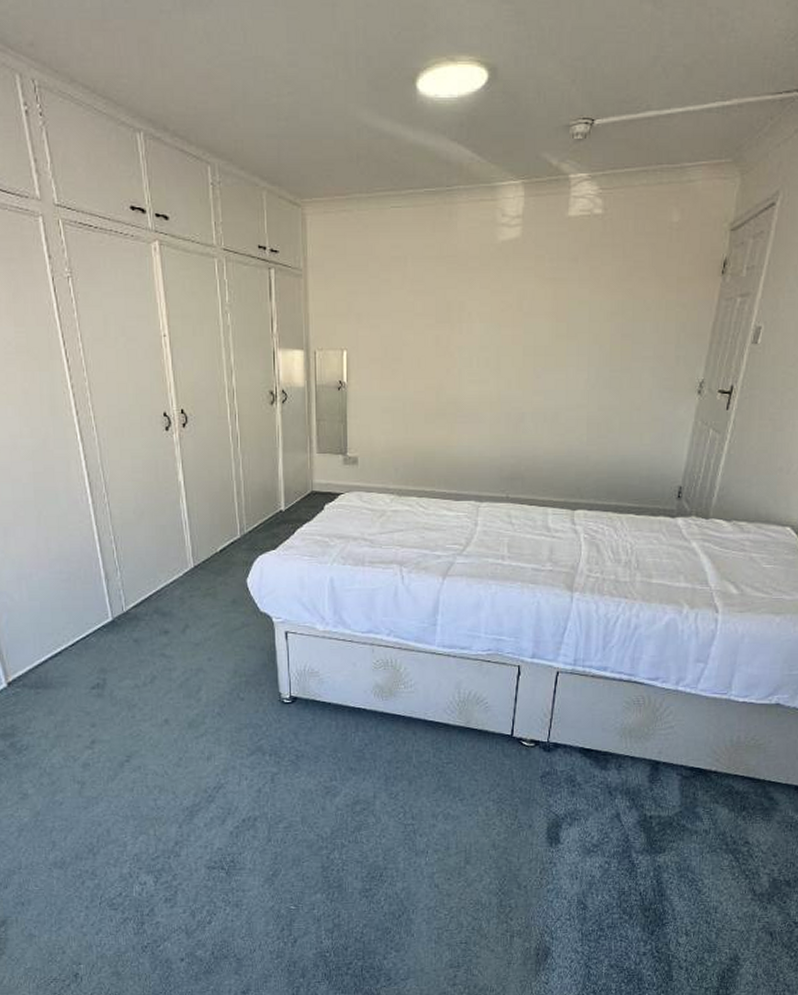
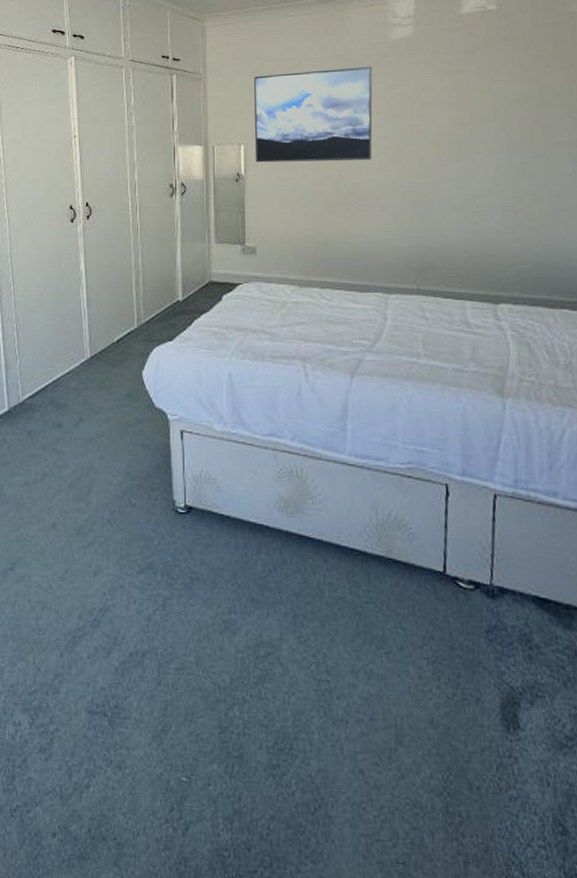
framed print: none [357,269,478,371] -> present [254,66,373,163]

